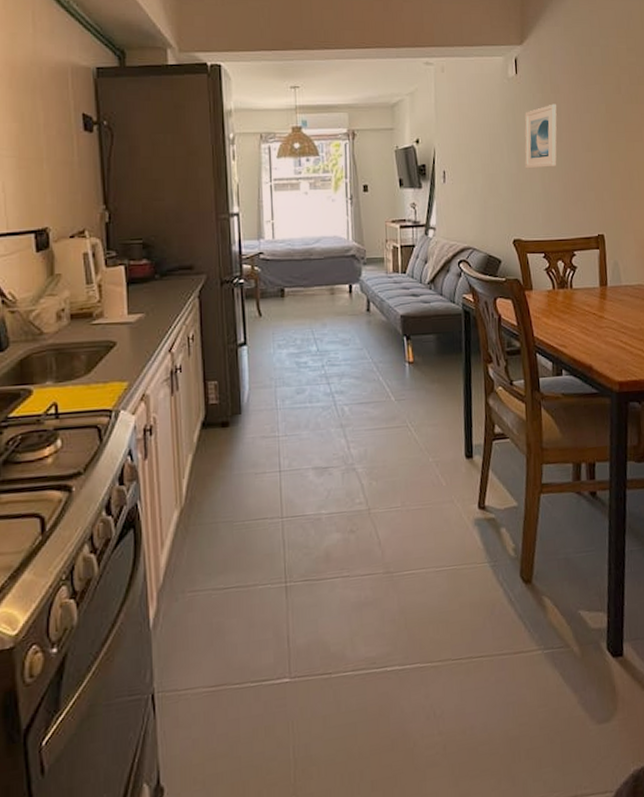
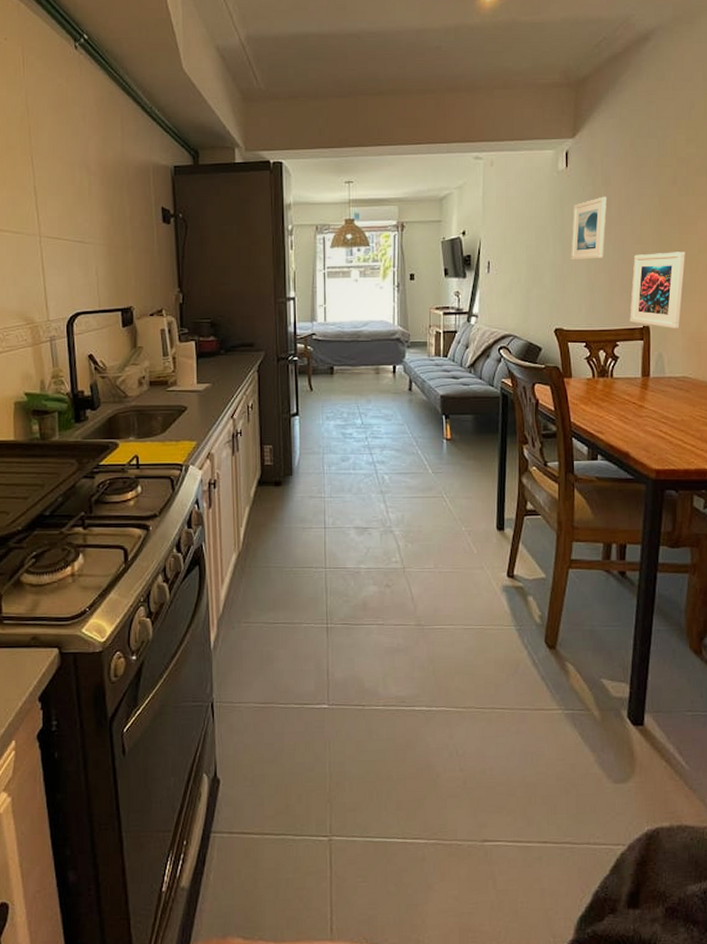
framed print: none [585,159,634,236] -> present [629,252,685,328]

